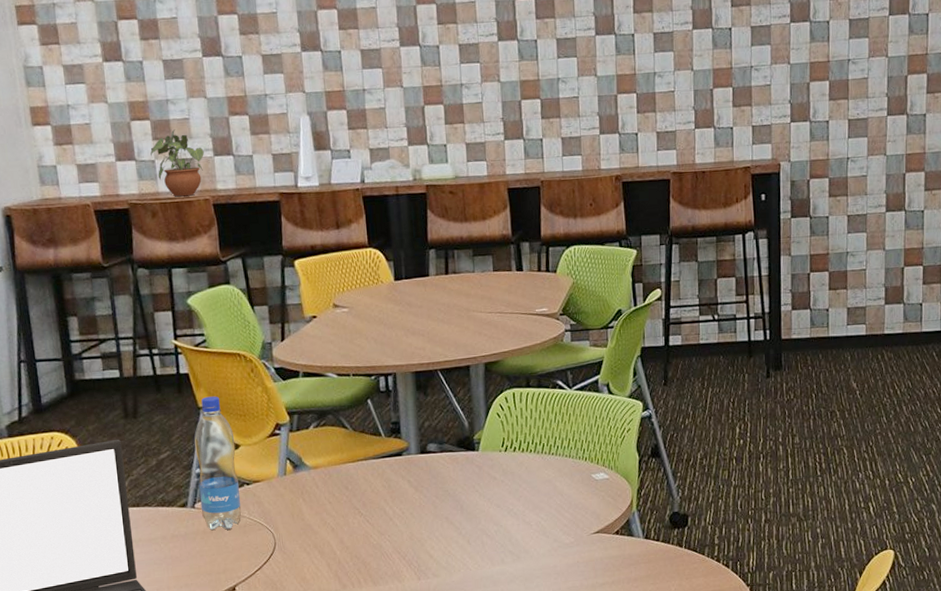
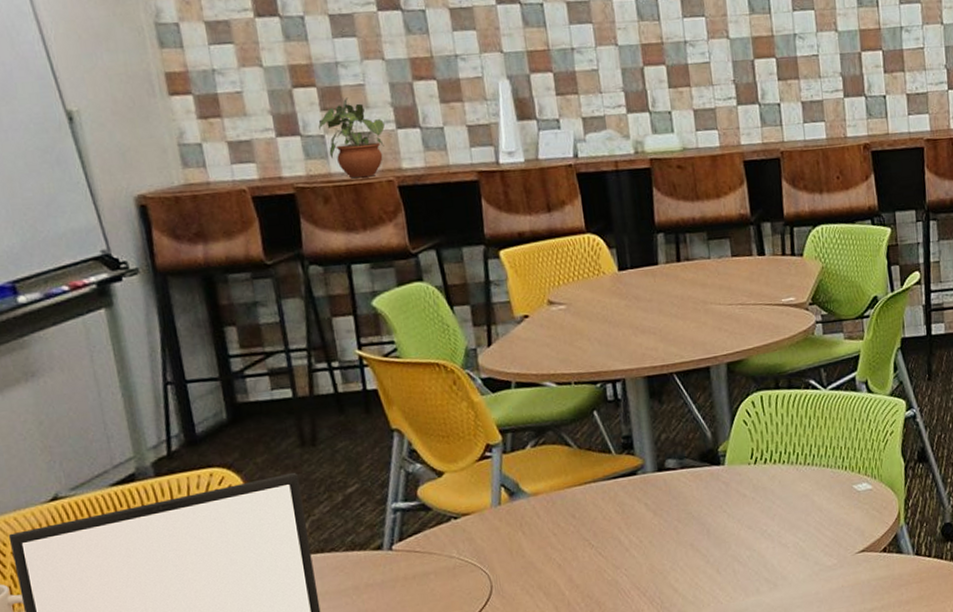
bottle: present [194,396,242,531] -> none [388,415,450,576]

